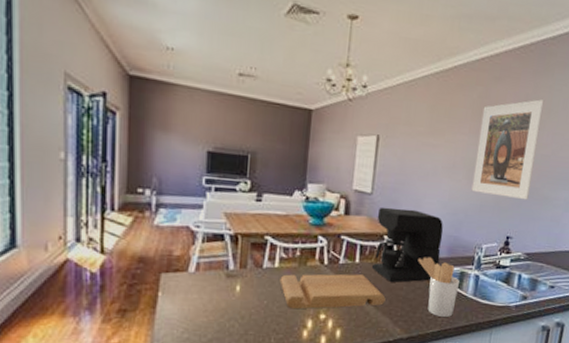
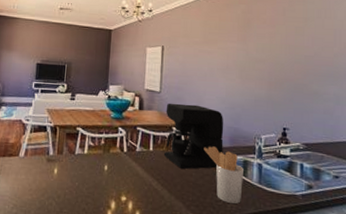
cutting board: present [280,274,386,310] -> none [88,159,178,191]
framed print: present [471,99,545,201] -> none [245,11,300,95]

